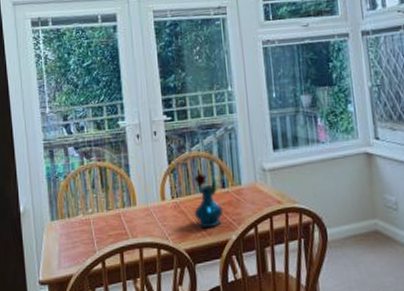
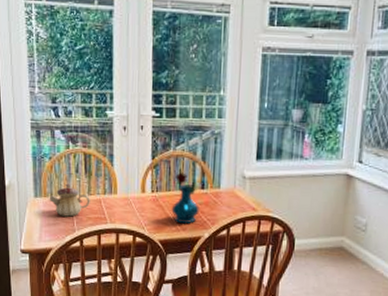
teapot: none [66,201,109,238] -> present [49,183,90,217]

